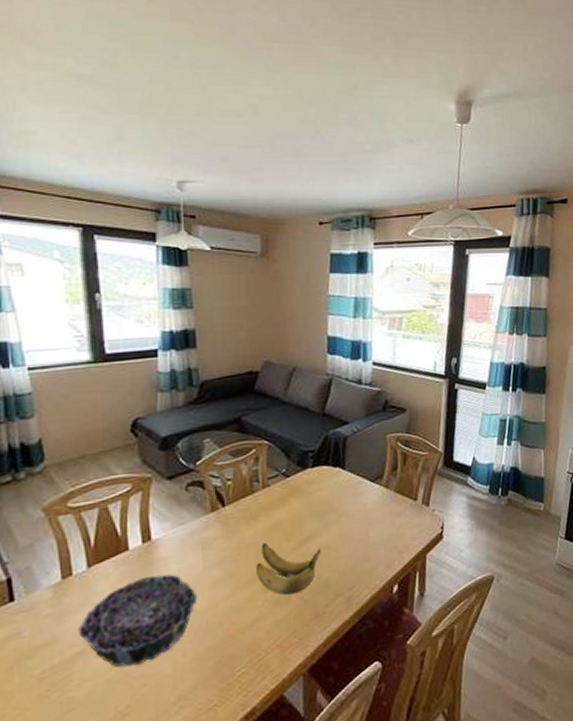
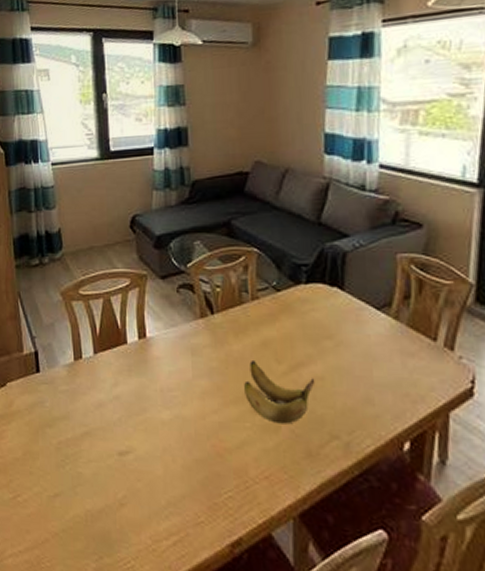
decorative bowl: present [78,574,198,668] -> none [86,374,187,459]

